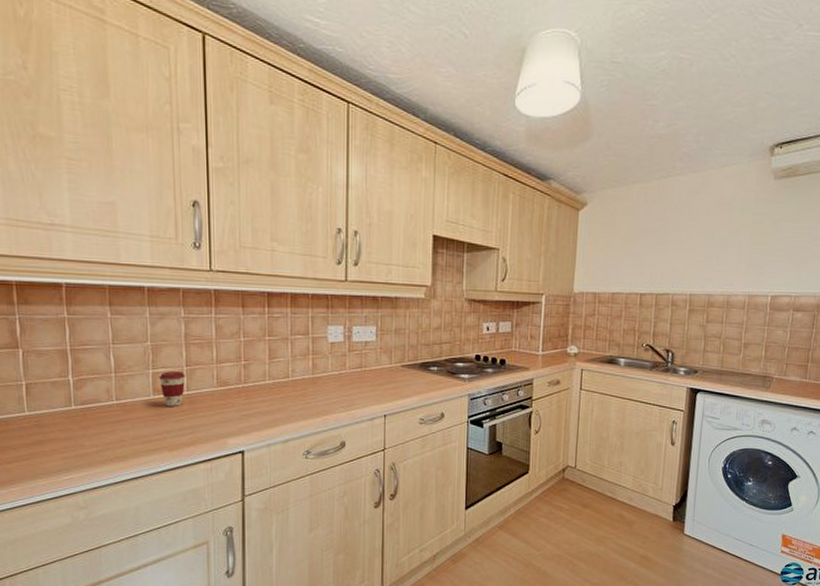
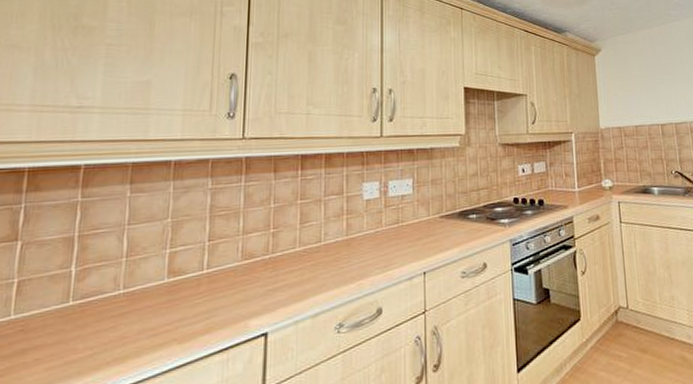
coffee cup: present [159,371,186,406] -> none [176,248,208,289]

